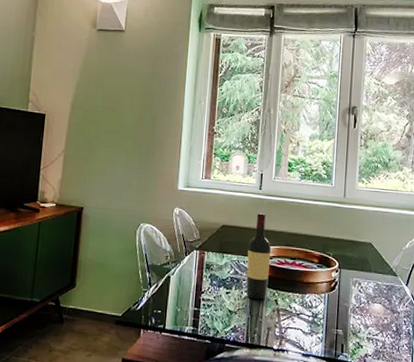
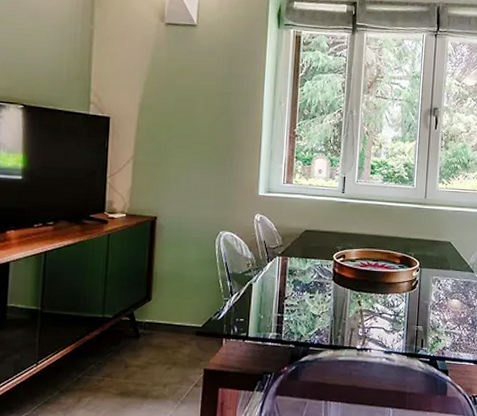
wine bottle: present [246,213,272,300] -> none [329,217,355,302]

